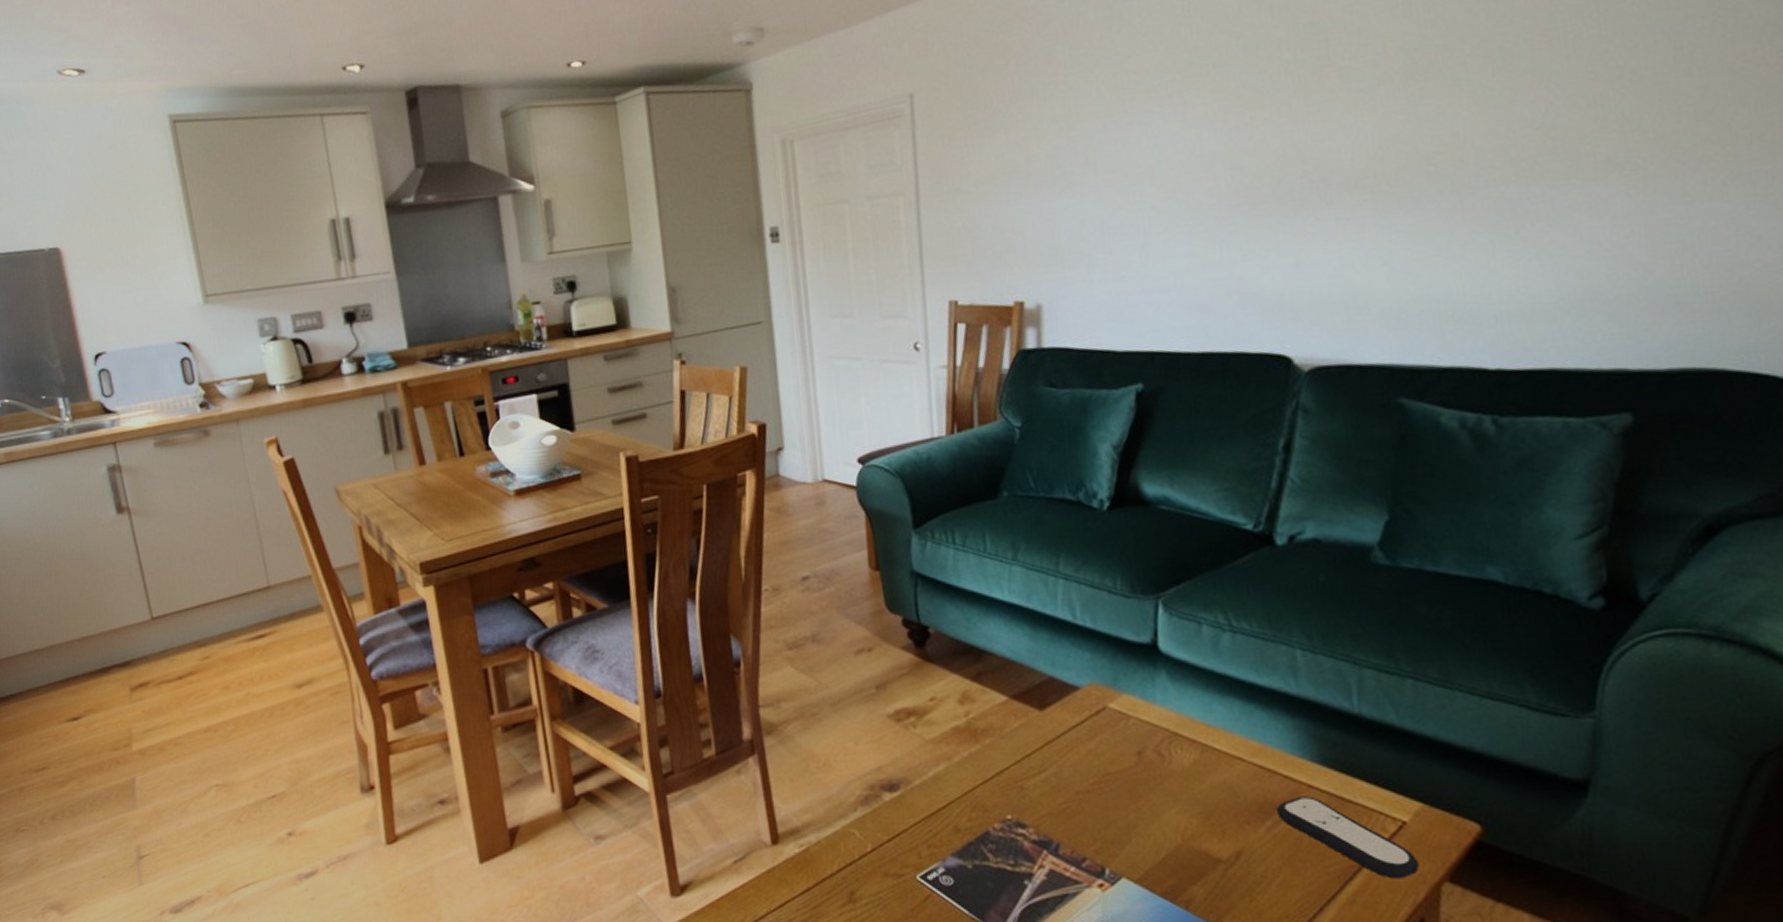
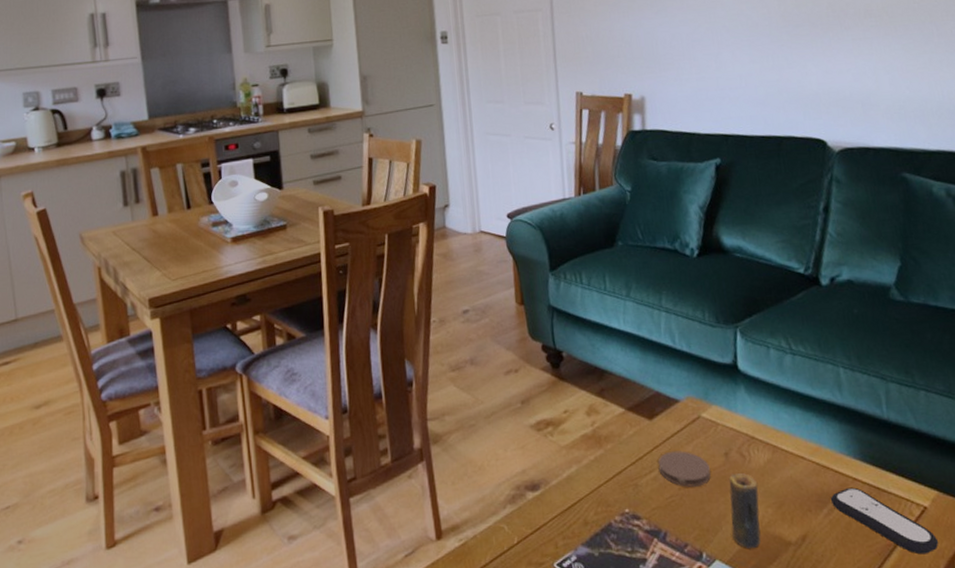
coaster: none [1050,748,1119,791] -> present [658,451,711,487]
candle: none [1142,775,1182,865] -> present [729,472,761,548]

